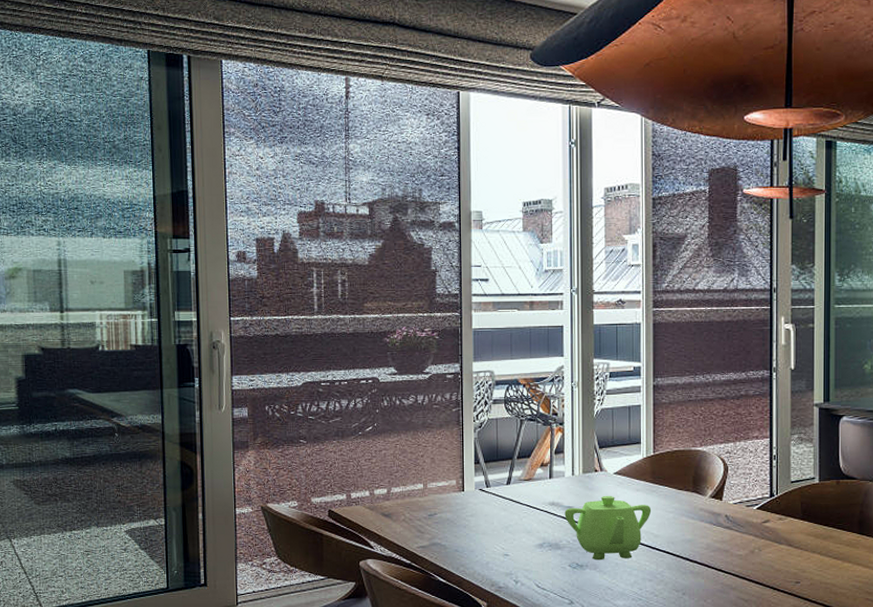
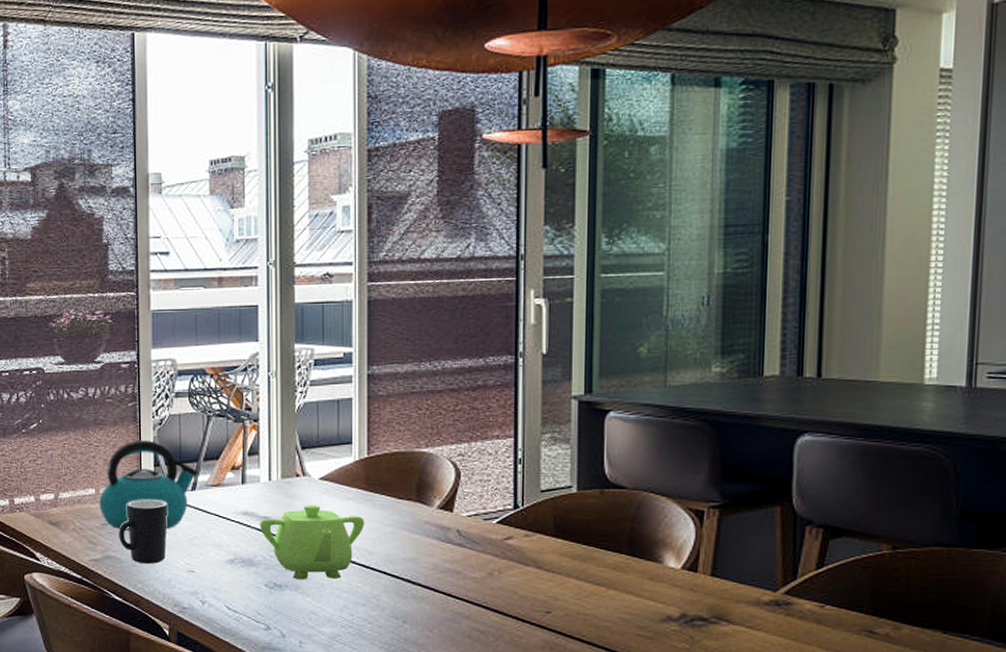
kettle: none [426,441,512,520] -> present [99,440,198,530]
mug: none [444,492,486,549] -> present [119,499,167,563]

